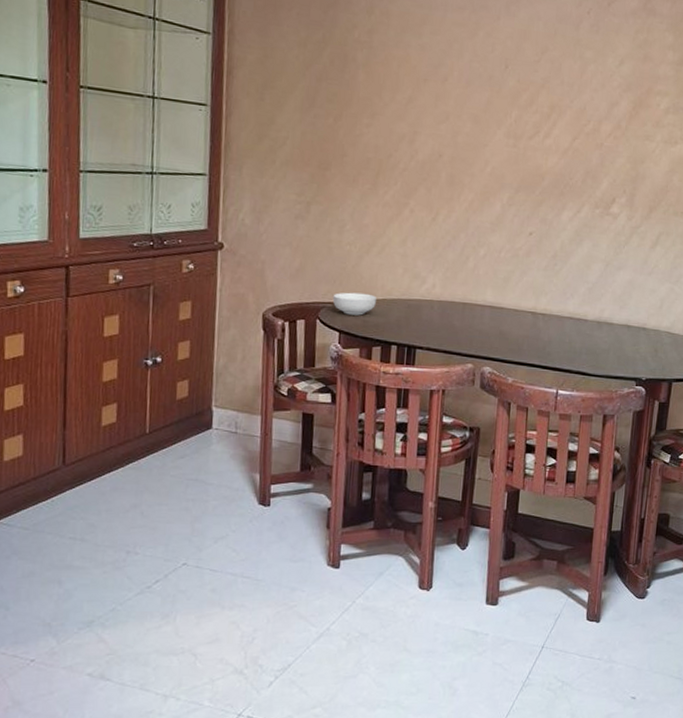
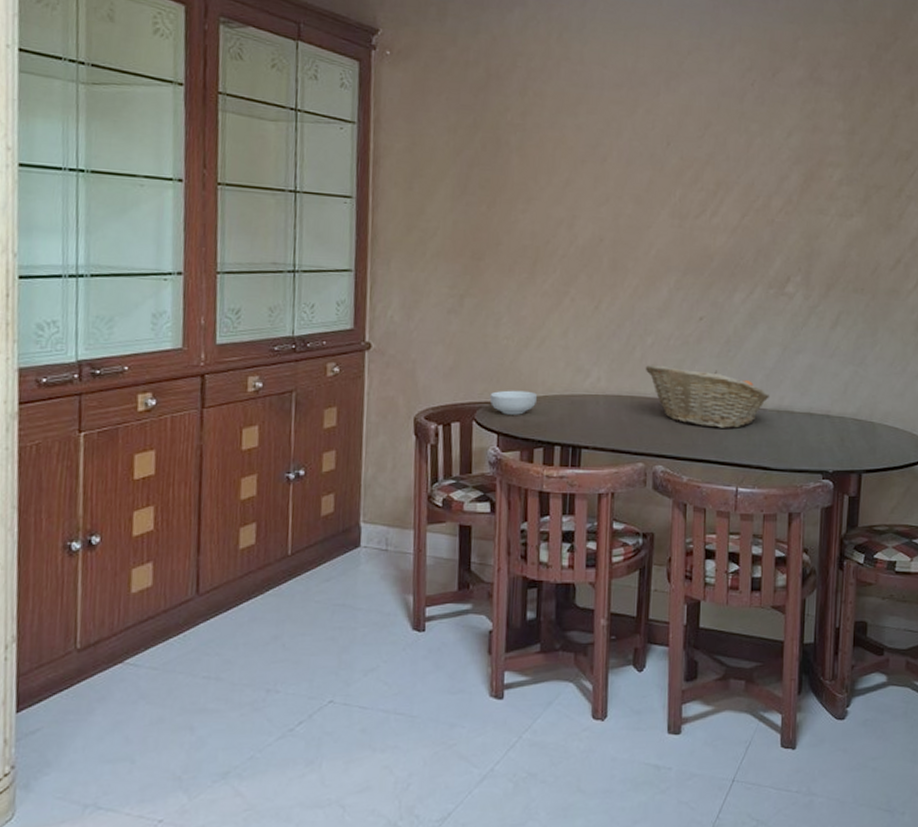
fruit basket: none [477,274,591,336] -> present [645,364,769,428]

